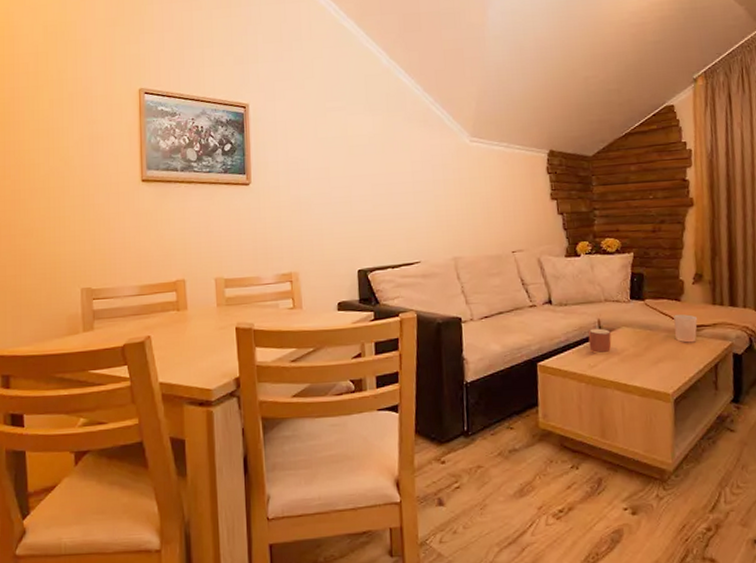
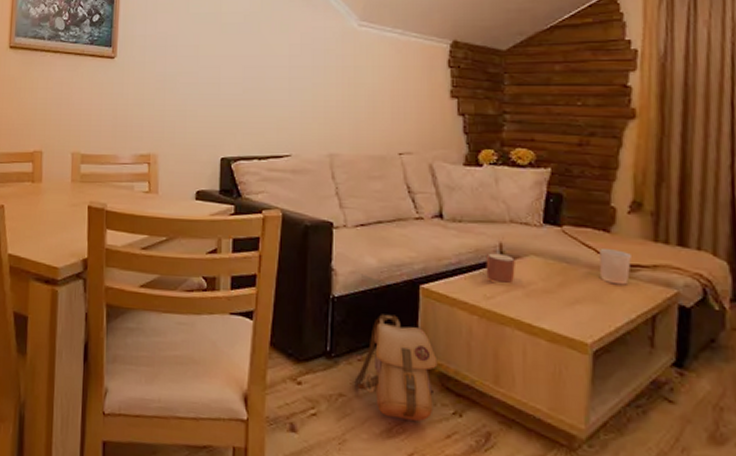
backpack: none [489,391,556,480] -> present [354,314,438,421]

